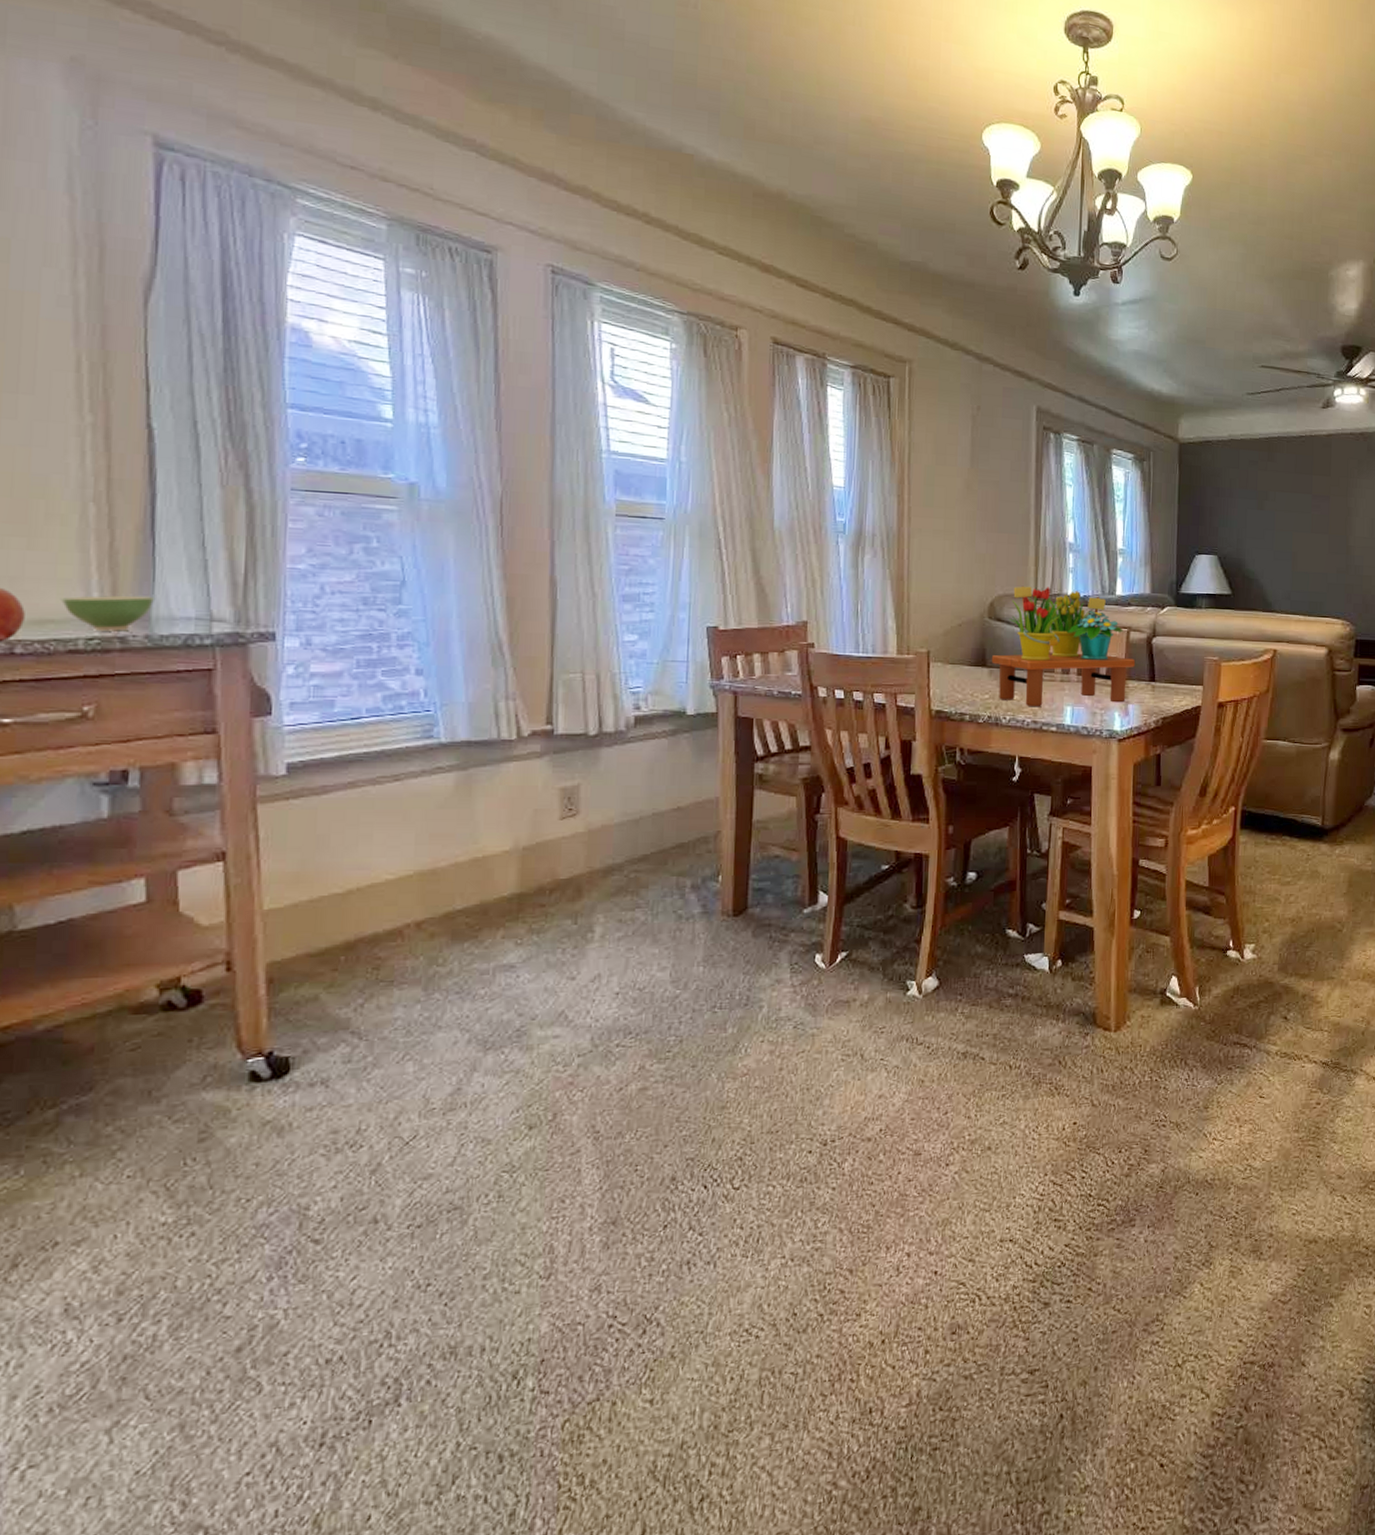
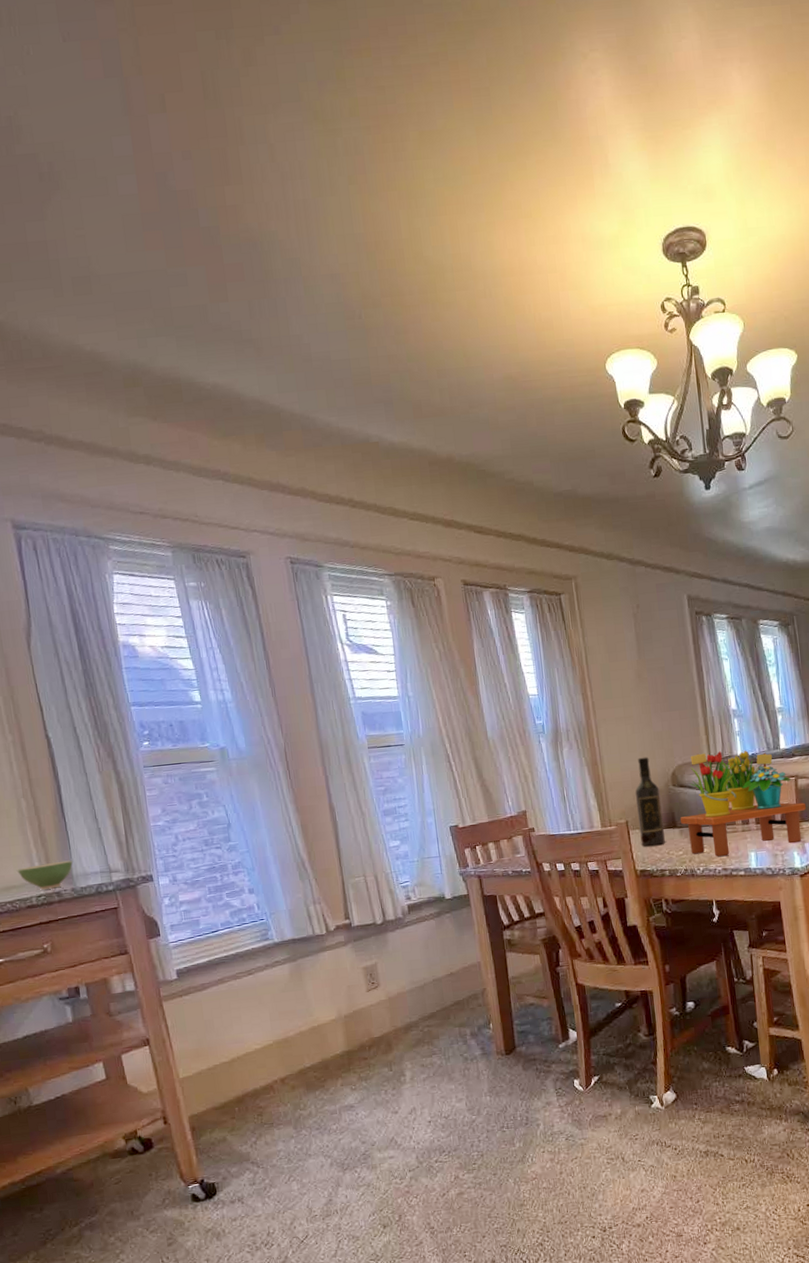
wine bottle: none [942,580,973,686] -> present [634,757,666,848]

